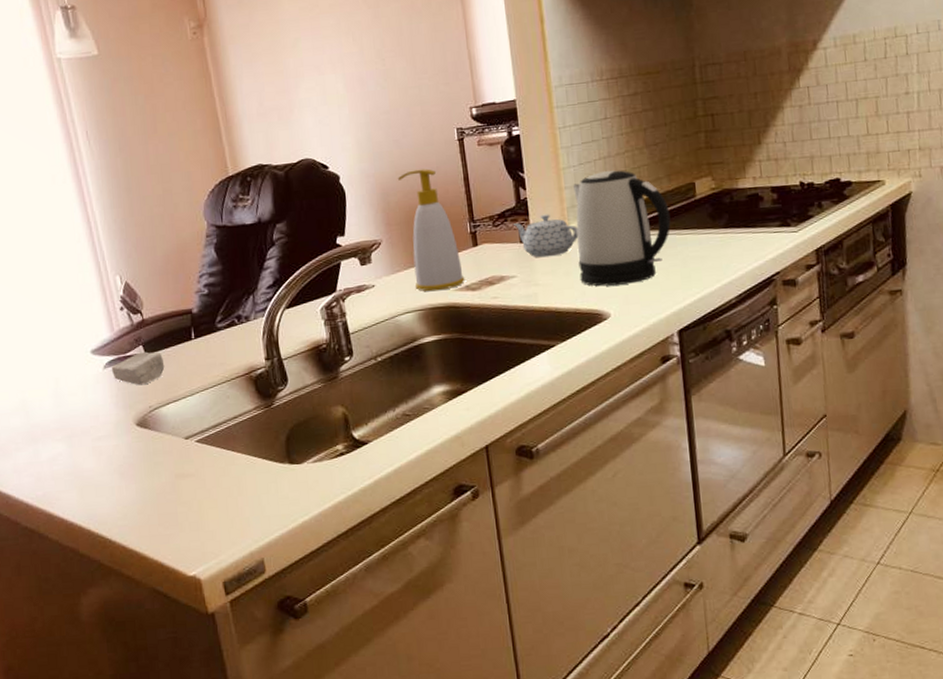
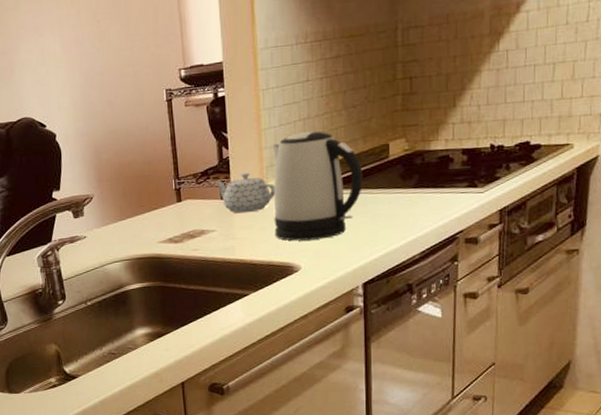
soap bottle: present [397,169,465,292] -> none [109,128,169,243]

